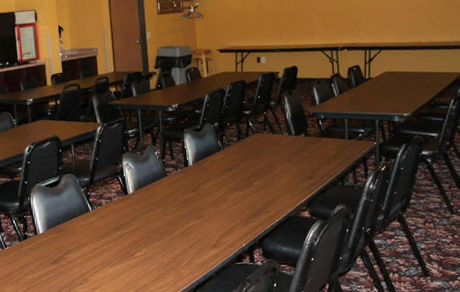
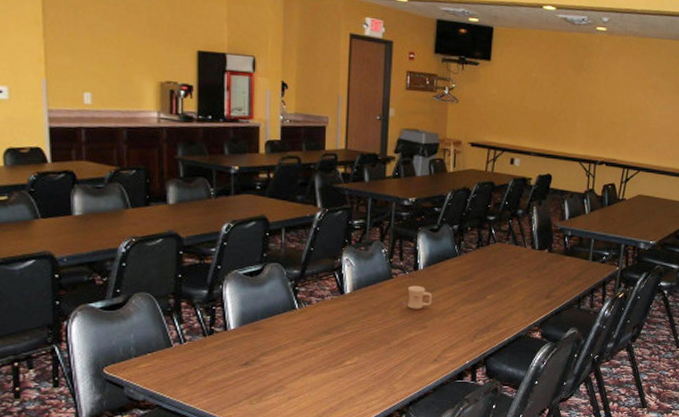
mug: none [181,180,205,202] -> present [407,285,433,309]

